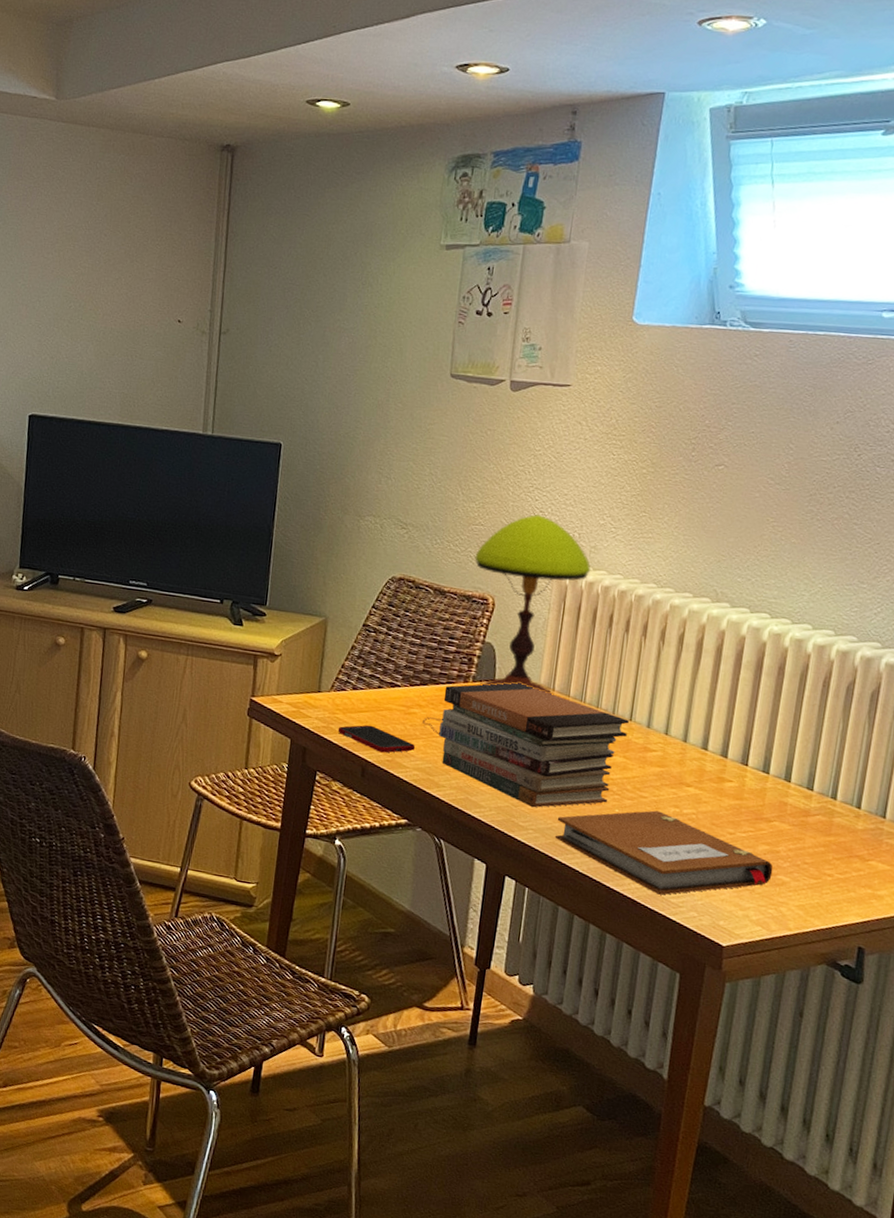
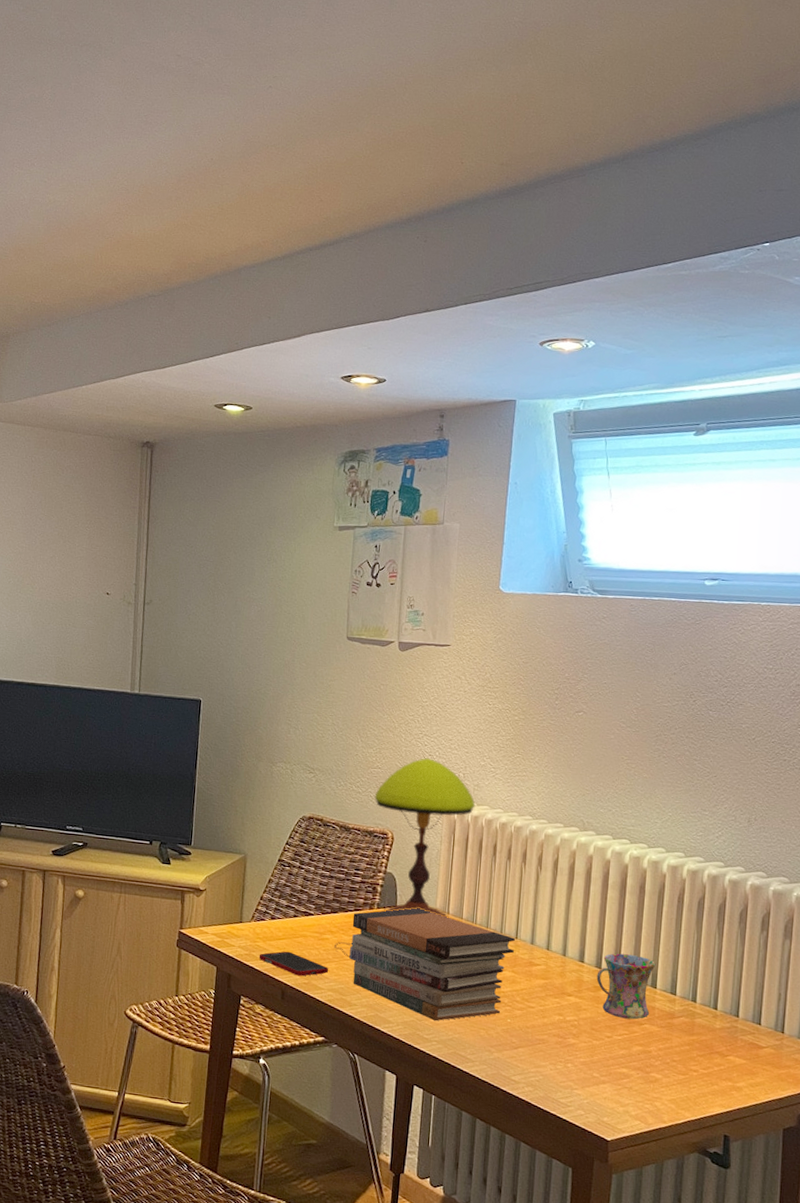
notebook: present [555,810,773,895] -> none [456,1019,647,1096]
mug: none [721,741,792,816] -> present [596,953,656,1020]

